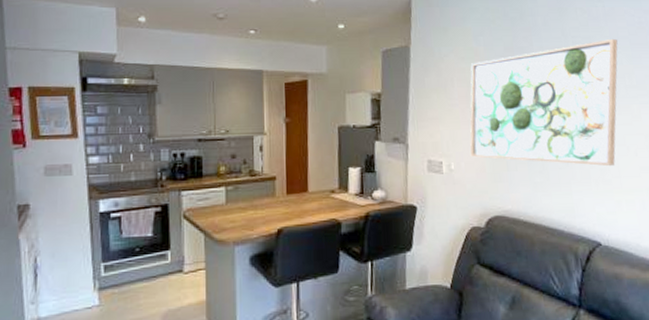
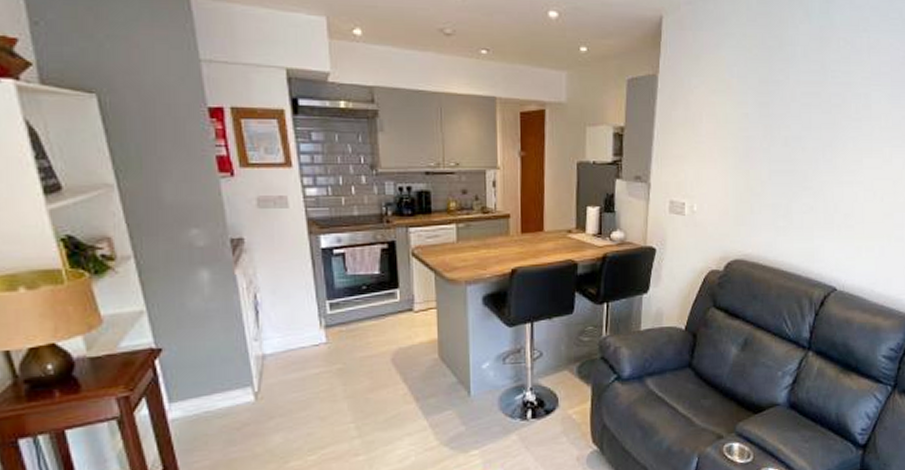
wall art: present [470,38,618,167] -> none [714,74,878,212]

